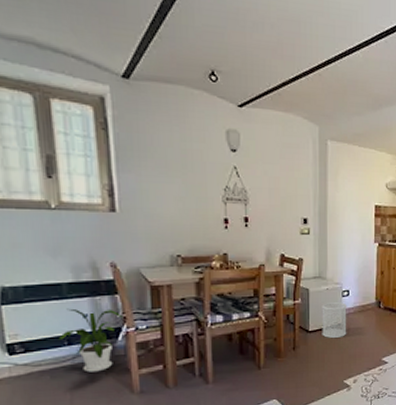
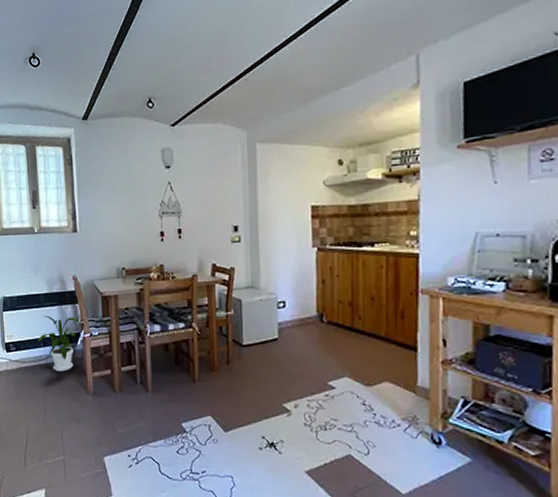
wastebasket: present [321,302,347,338] -> none [255,315,285,354]

